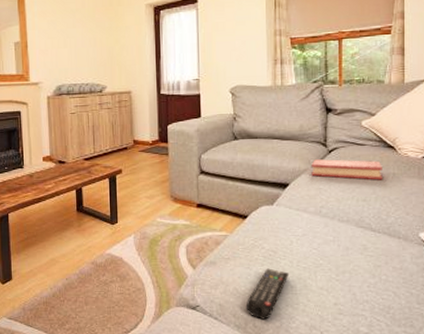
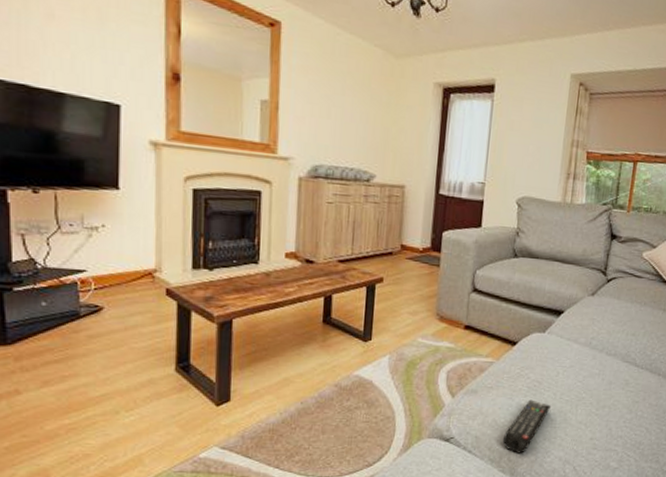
hardback book: present [311,159,382,180] -> none [587,288,655,316]

